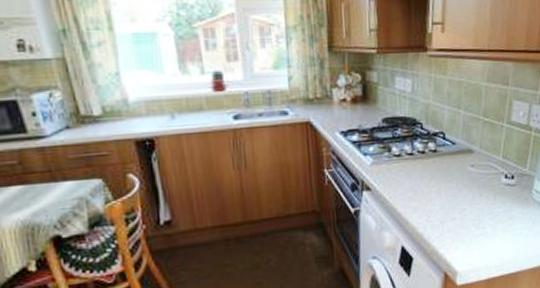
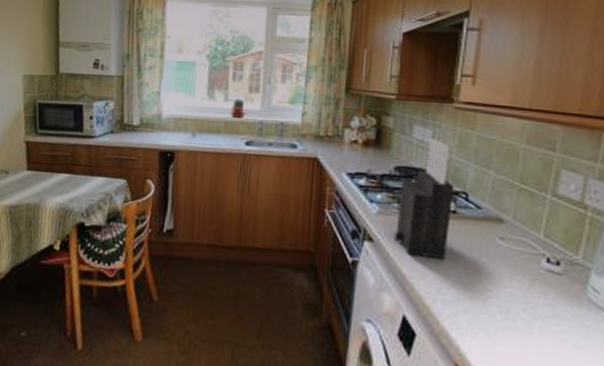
knife block: none [388,87,434,196] -> present [394,138,455,261]

